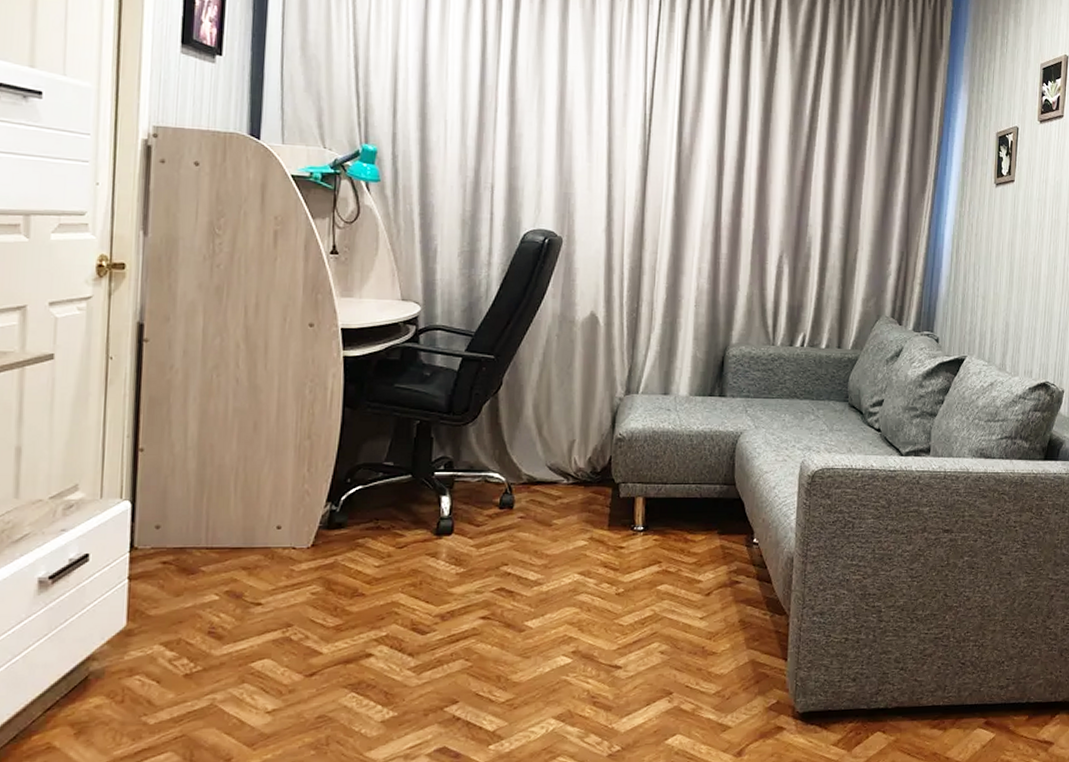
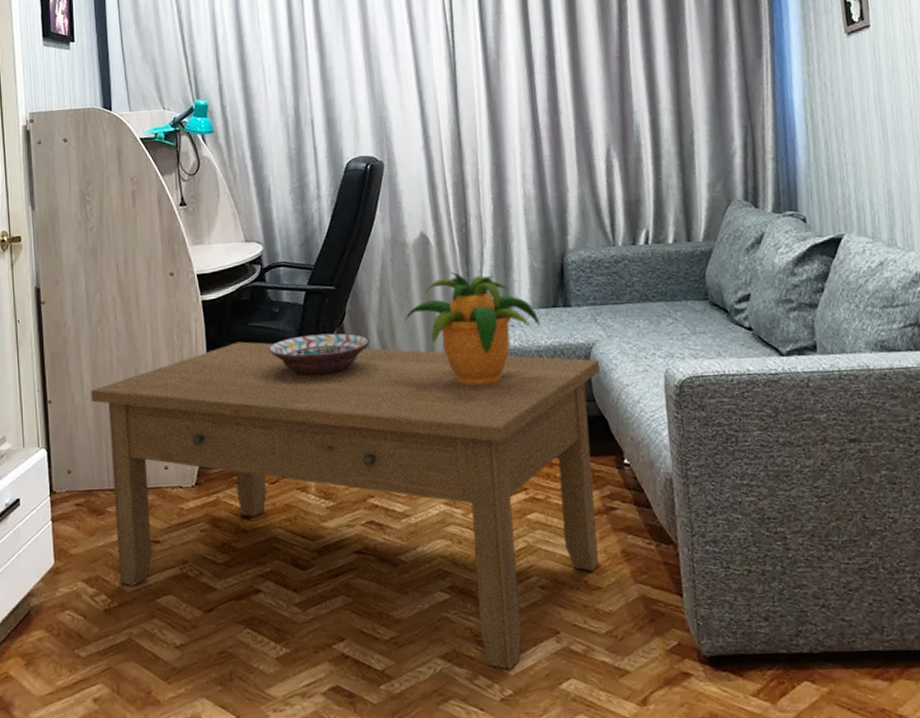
coffee table: none [195,402,744,728] -> present [91,341,600,670]
decorative bowl: none [413,401,524,443] -> present [268,333,370,376]
potted plant: none [563,353,696,462] -> present [404,271,541,385]

